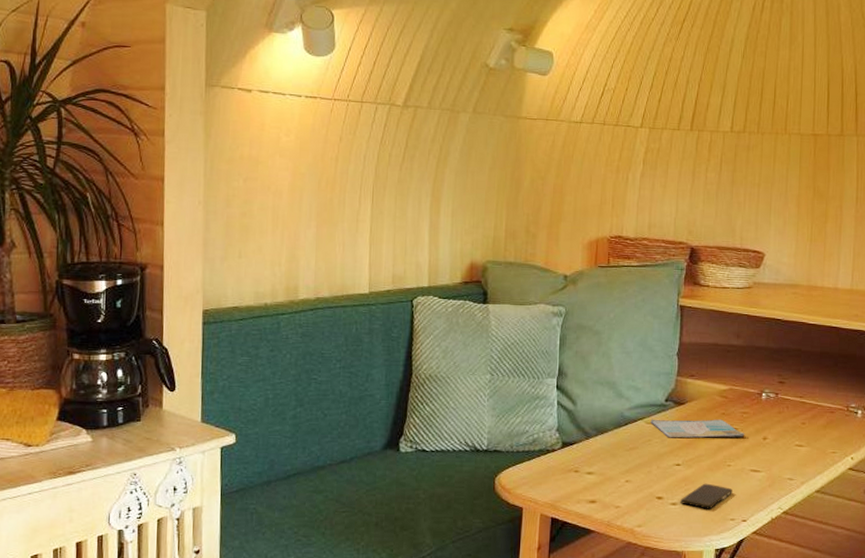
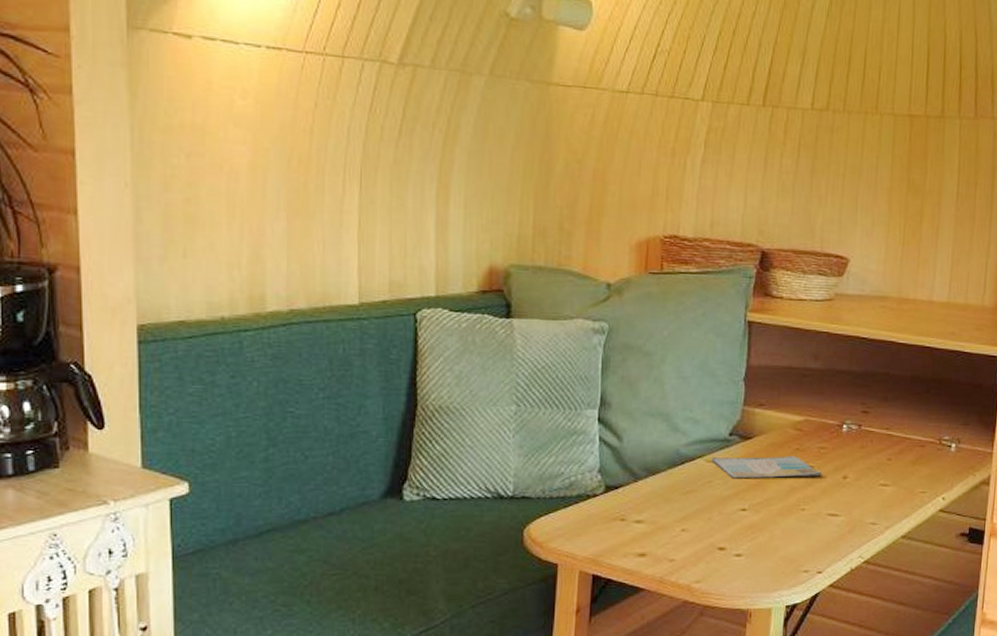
smartphone: present [680,483,732,509] -> none [746,530,807,560]

